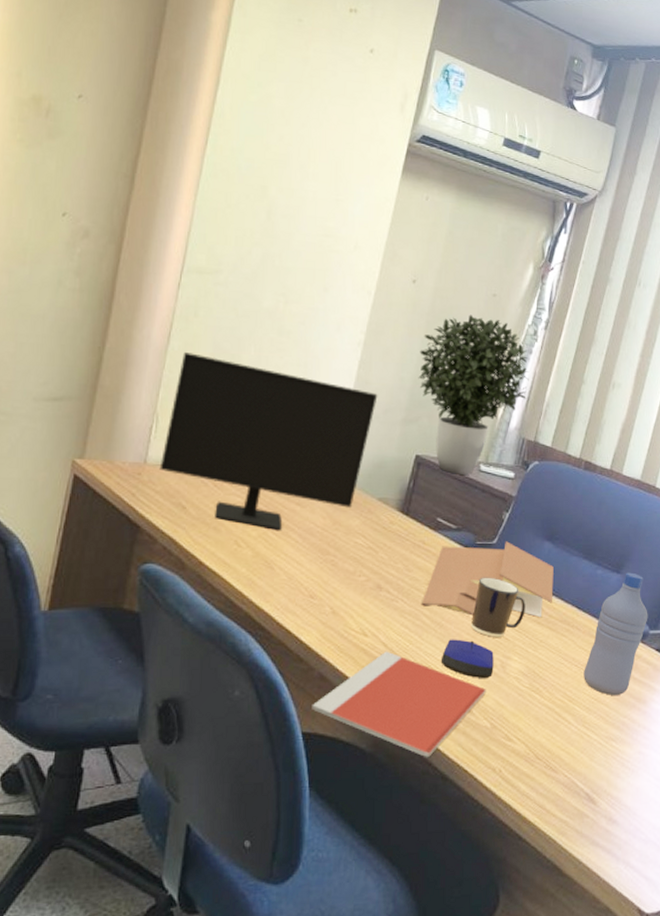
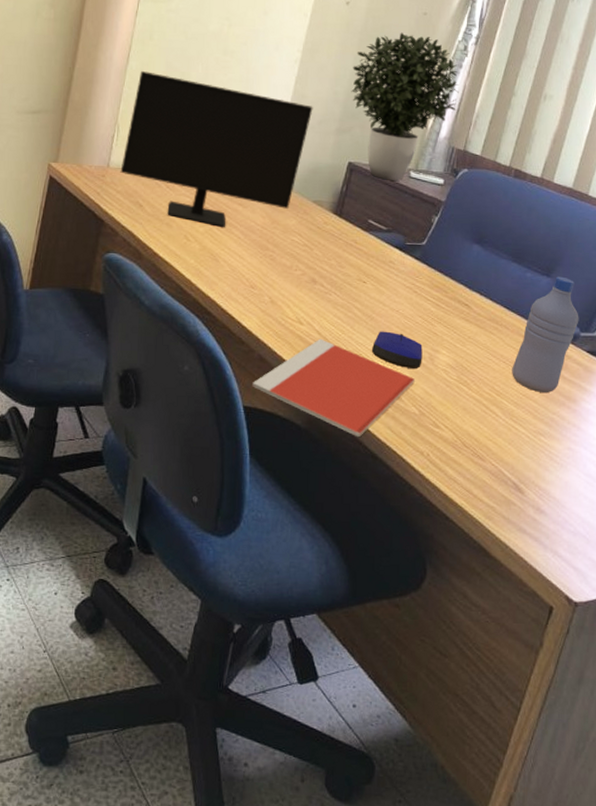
papers: present [422,541,554,618] -> none [354,243,482,316]
mug: present [470,577,525,637] -> none [400,275,454,332]

